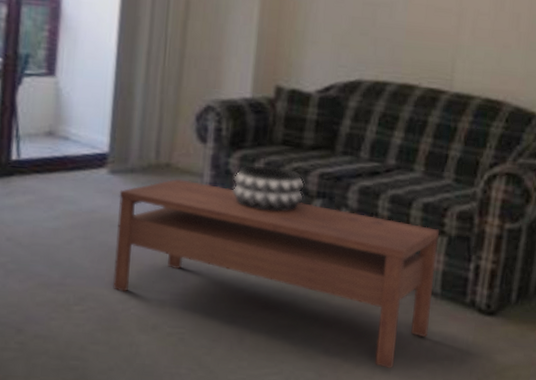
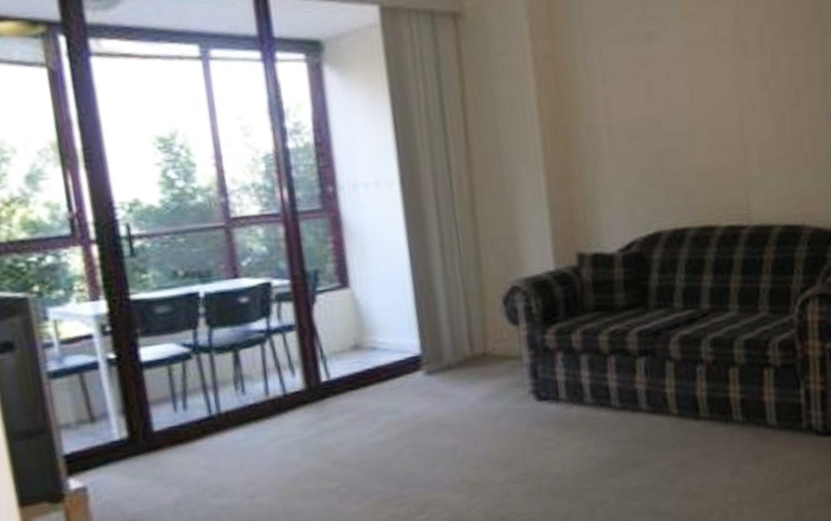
coffee table: present [113,178,440,368] -> none [440,362,772,508]
decorative bowl: present [232,164,305,212] -> none [553,332,627,381]

